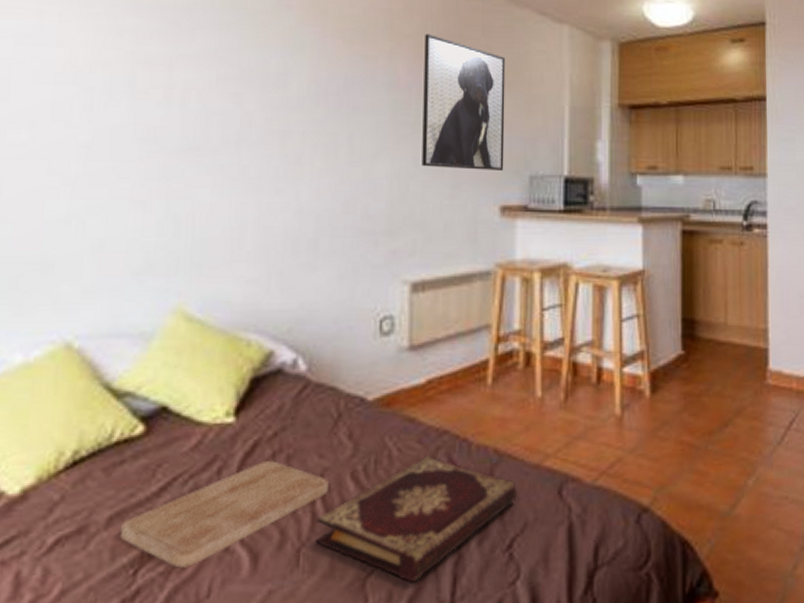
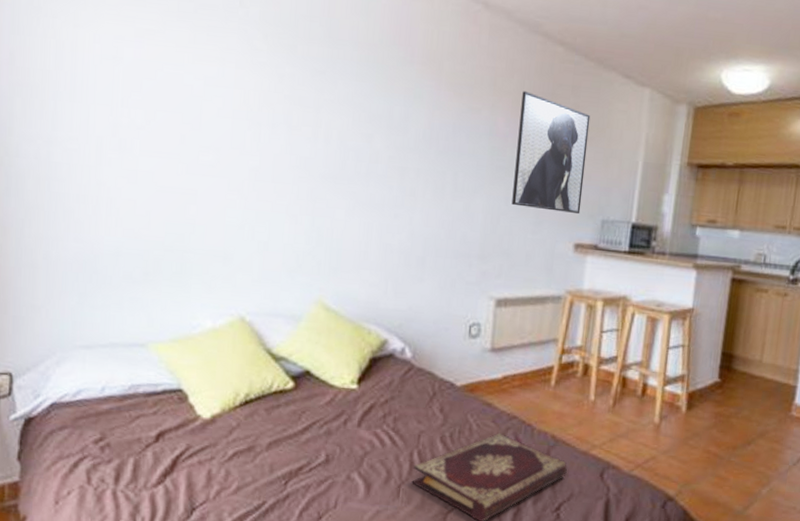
cutting board: present [119,461,329,568] -> none [276,420,424,485]

